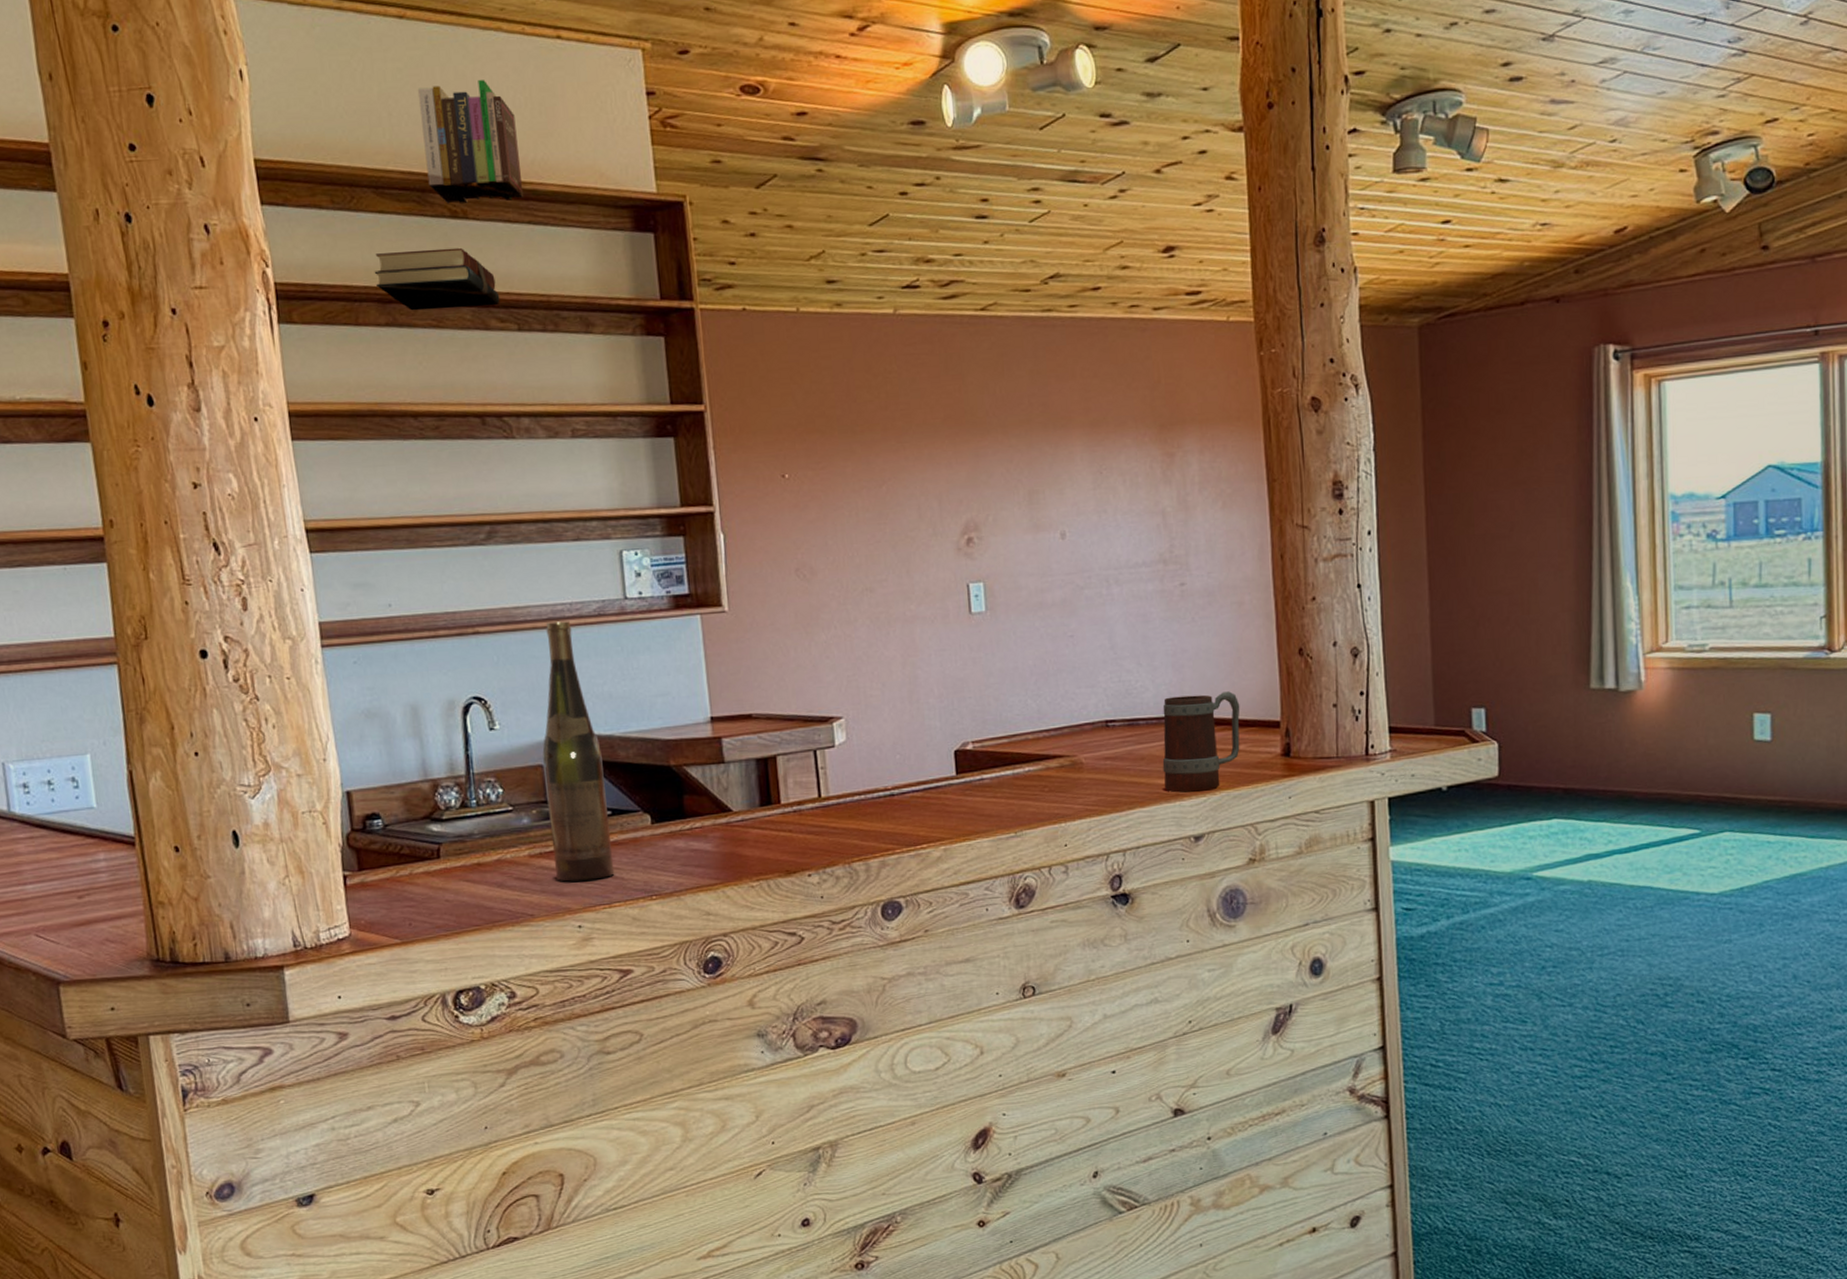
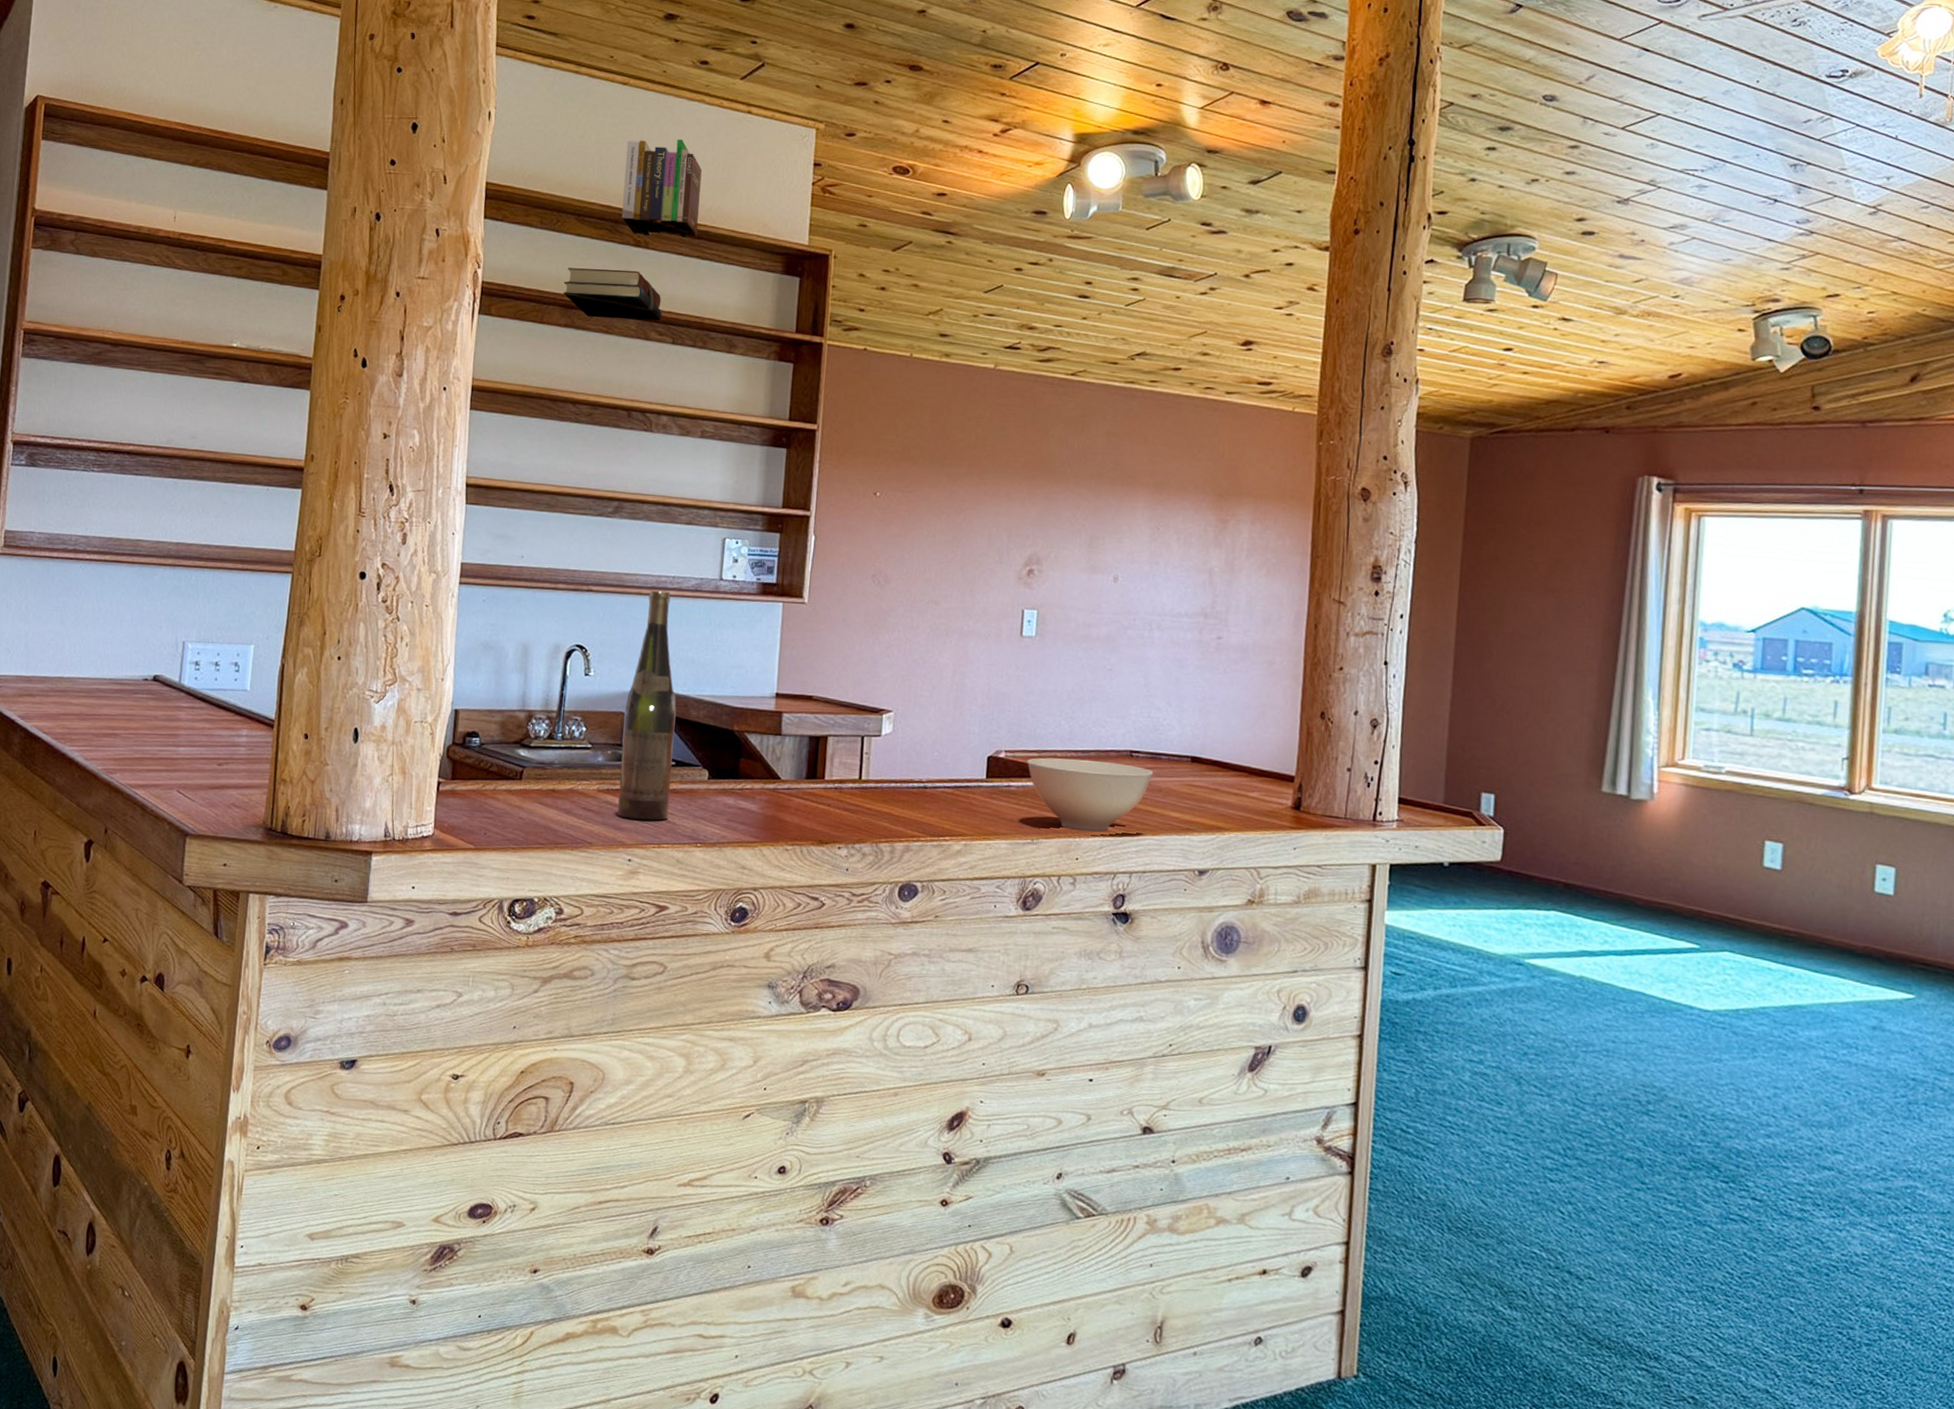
bowl: none [997,736,1134,816] -> present [1027,757,1154,833]
beer mug: present [1162,691,1240,793] -> none [1176,738,1259,831]

